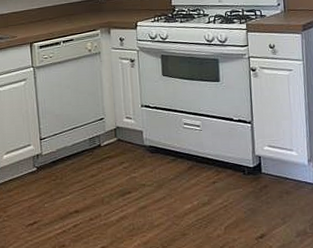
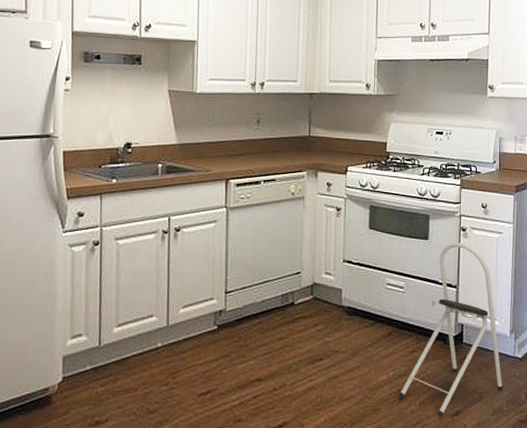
step stool: none [204,81,306,240] -> present [398,242,503,417]

